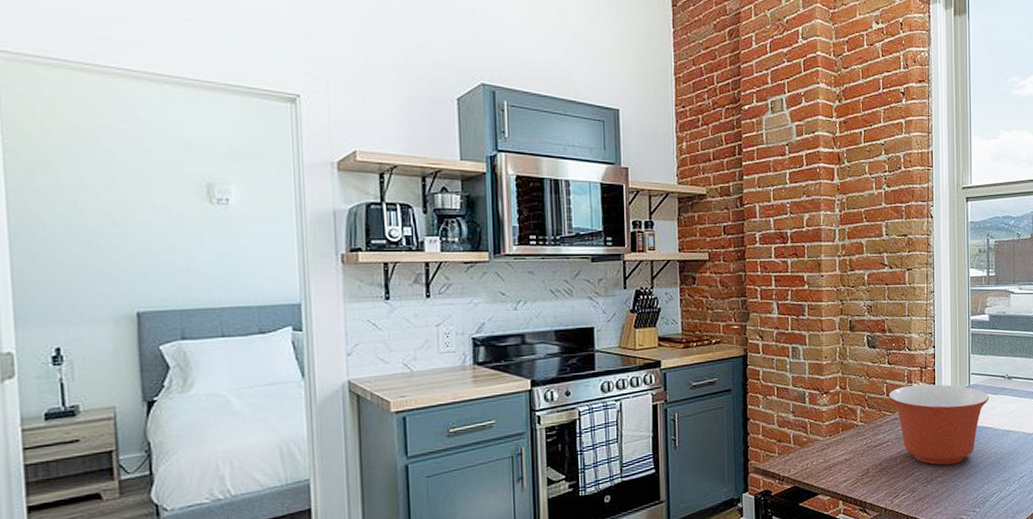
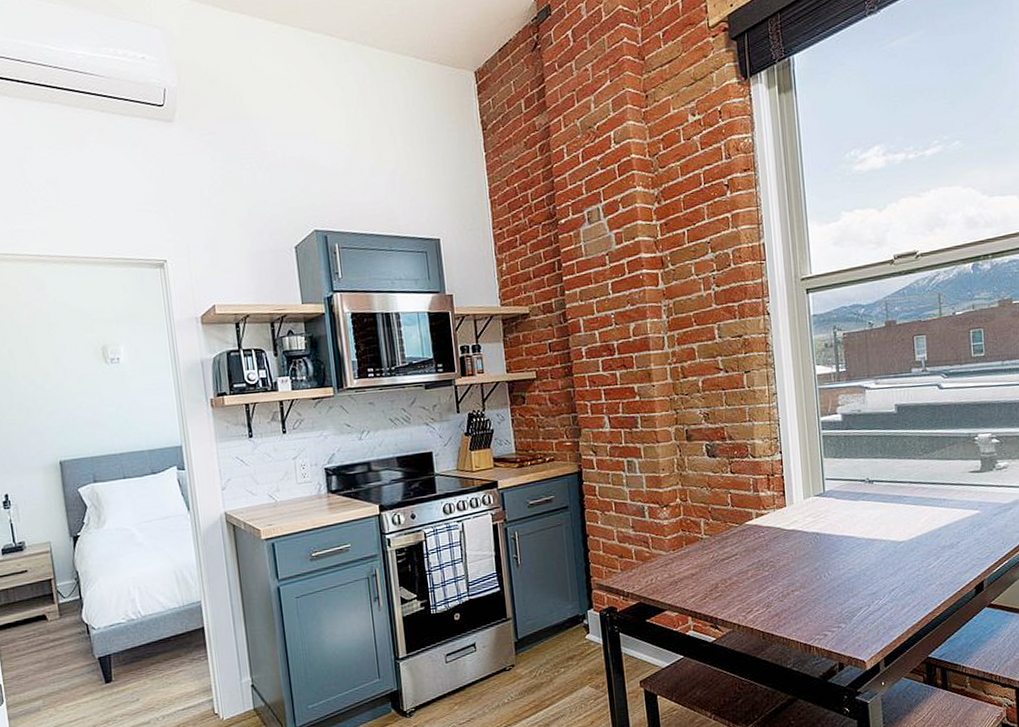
mixing bowl: present [888,384,989,465] -> none [733,492,849,579]

